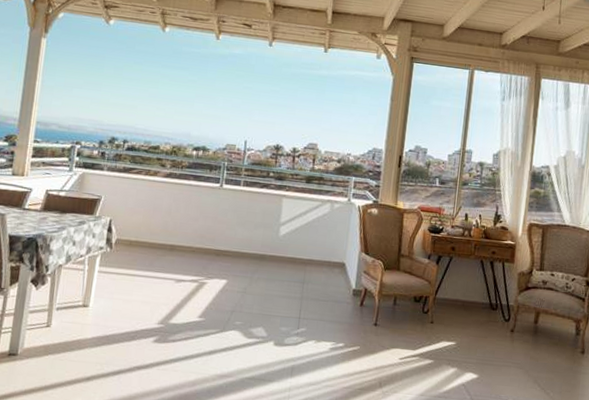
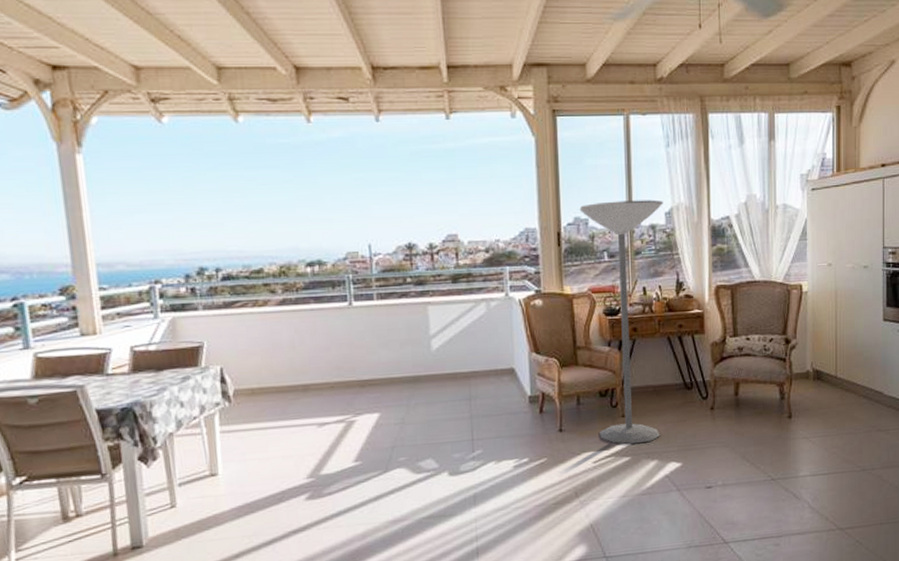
floor lamp: none [409,136,493,350] -> present [579,199,663,444]

